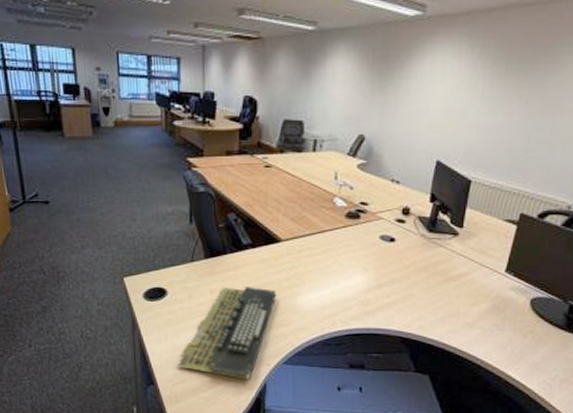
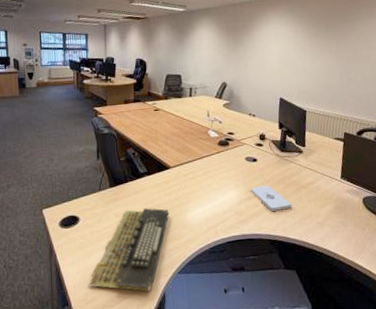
notepad: none [383,272,435,305] -> present [251,185,292,212]

